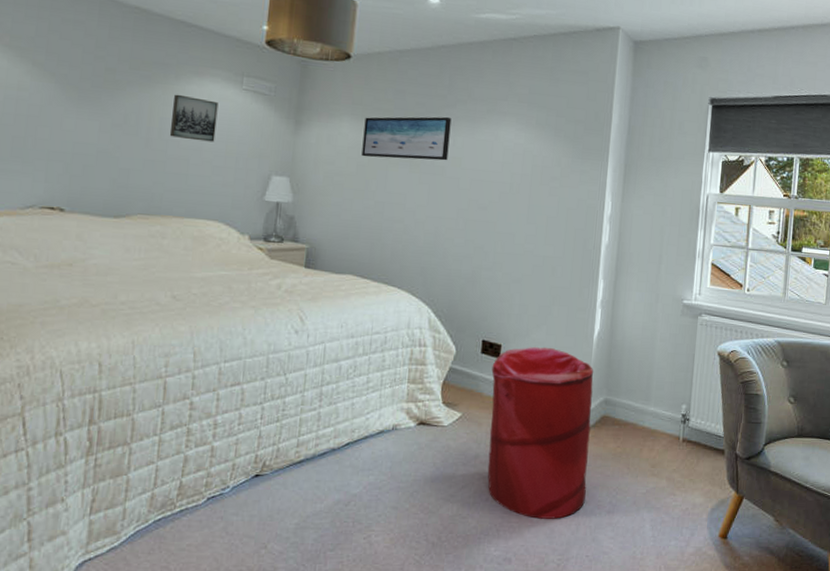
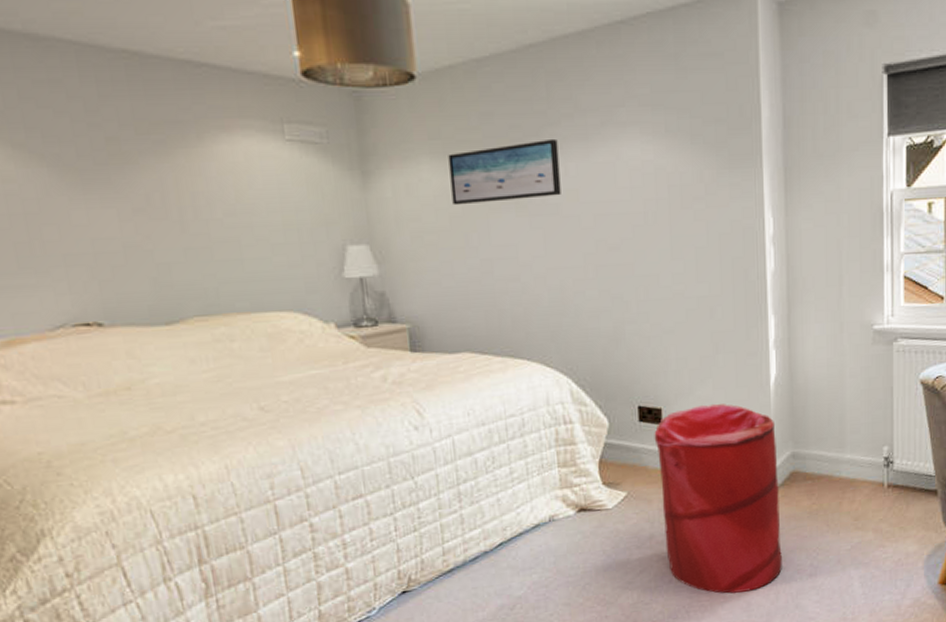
wall art: present [169,94,219,142] -> none [202,158,266,216]

